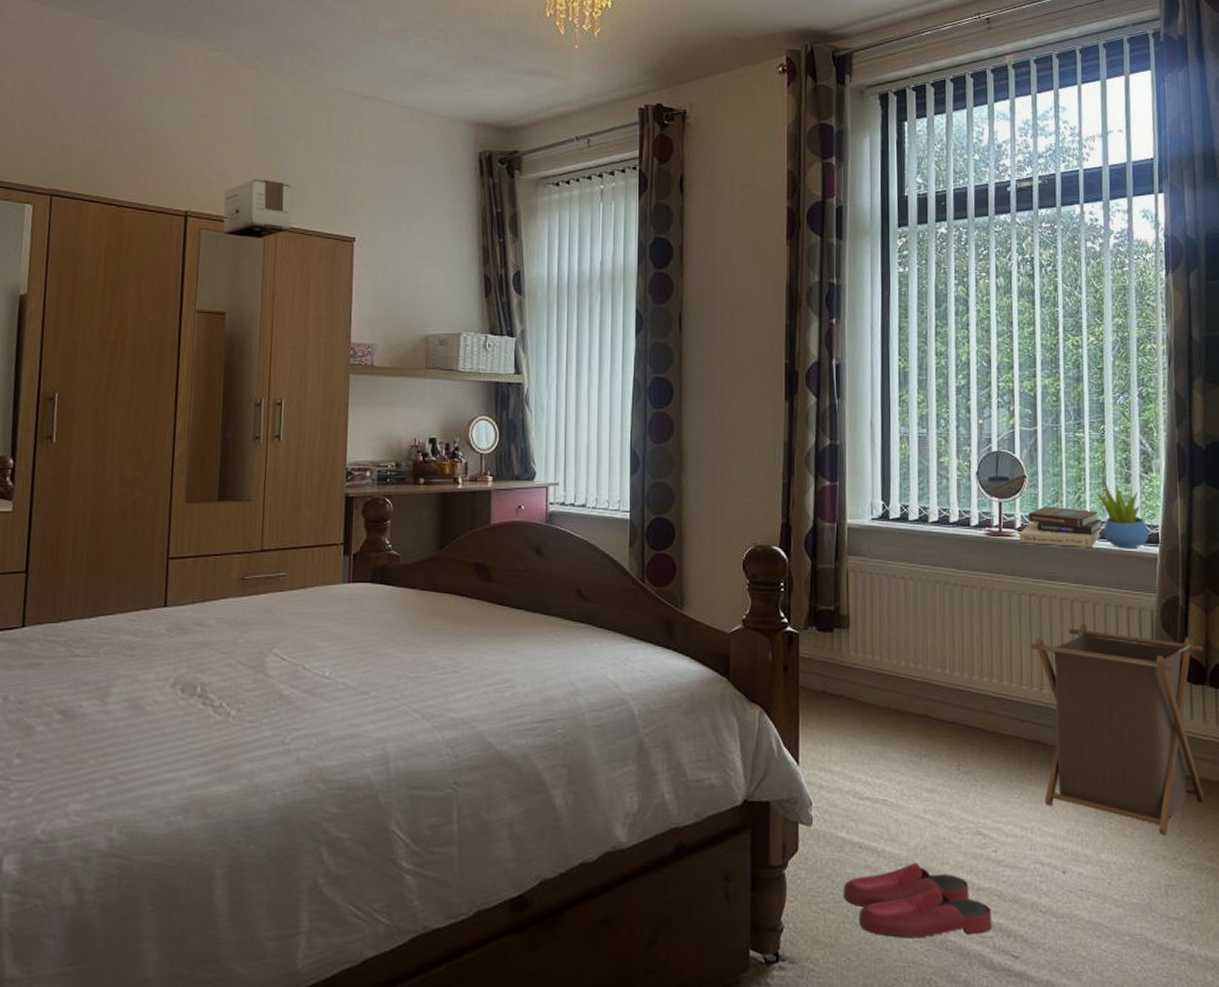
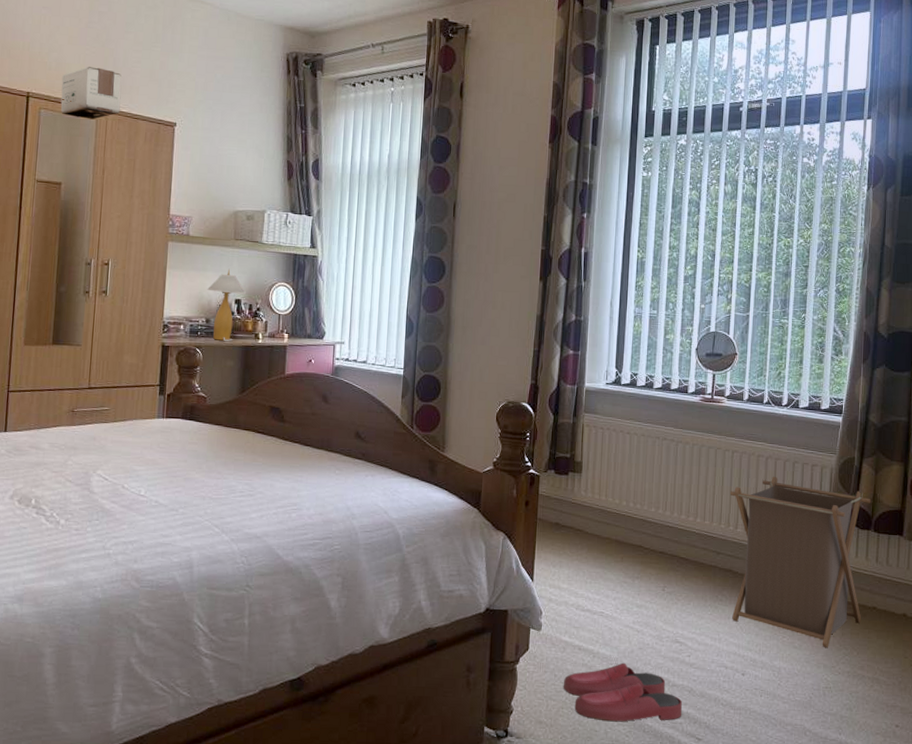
table lamp: none [396,402,442,489] -> present [207,268,247,342]
books: present [1019,506,1102,547] -> none [727,379,797,415]
succulent plant: present [1095,482,1150,549] -> none [793,362,835,417]

